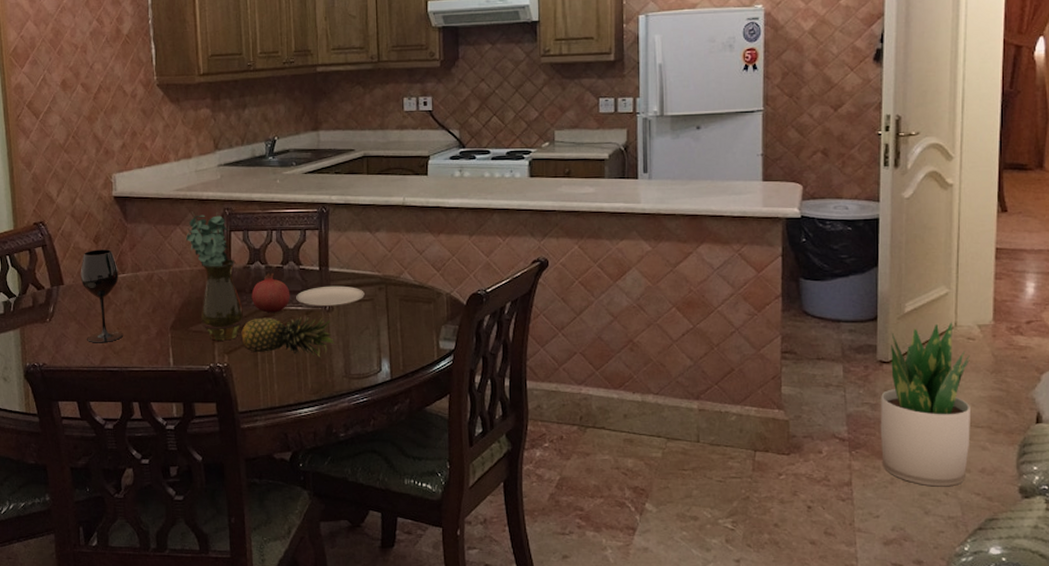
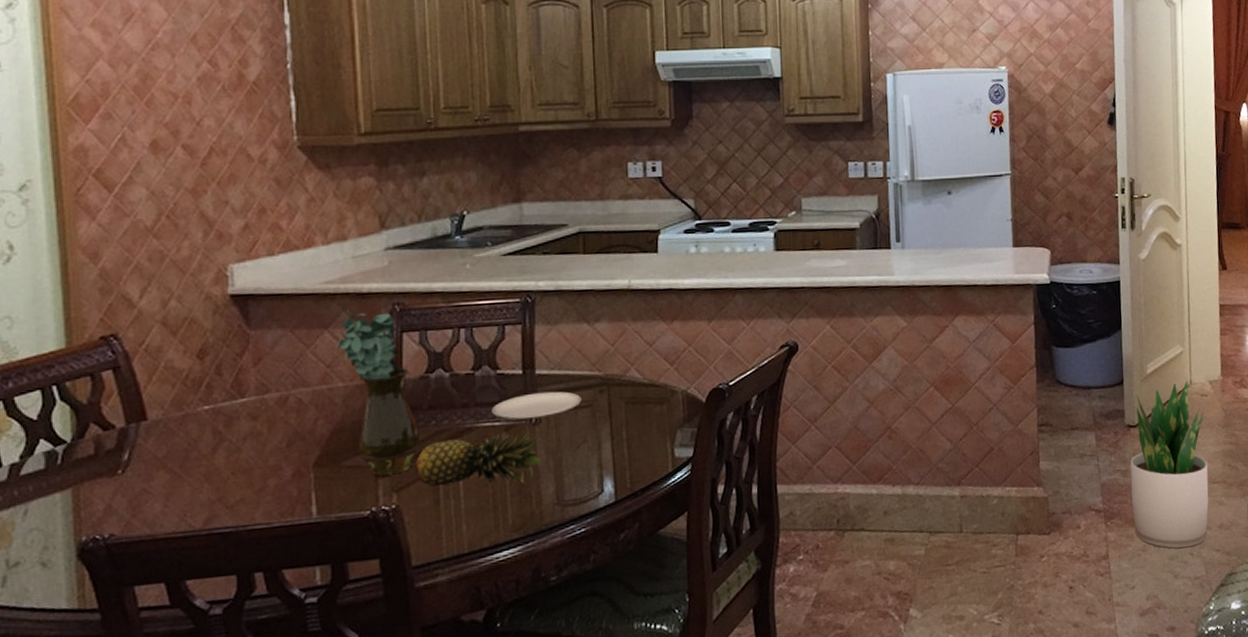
wineglass: present [80,249,123,343] -> none [174,366,240,498]
fruit: present [251,272,290,313] -> none [431,381,484,434]

